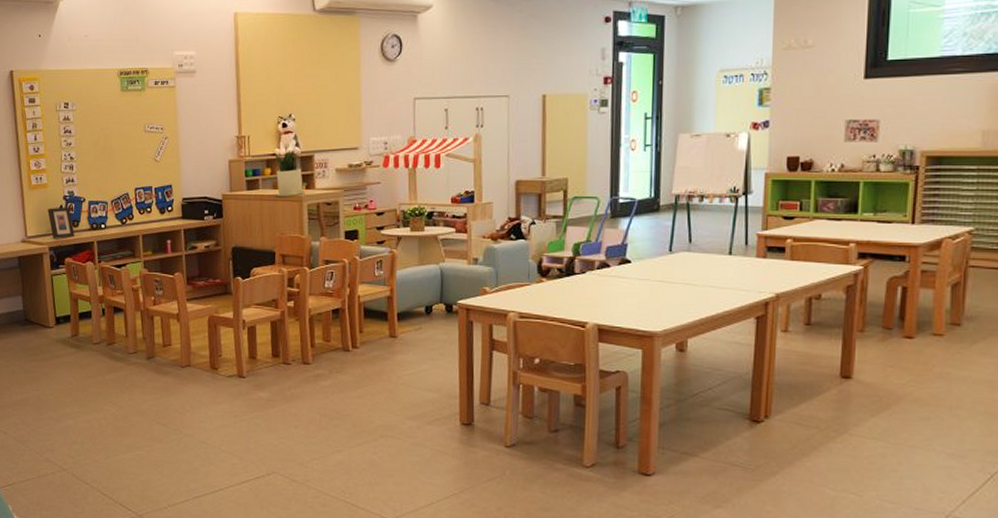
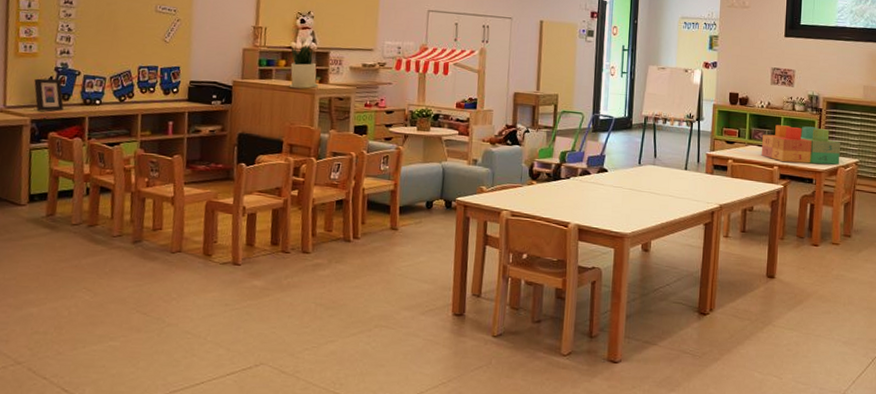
toy blocks: none [831,190,948,238] -> present [761,125,841,165]

